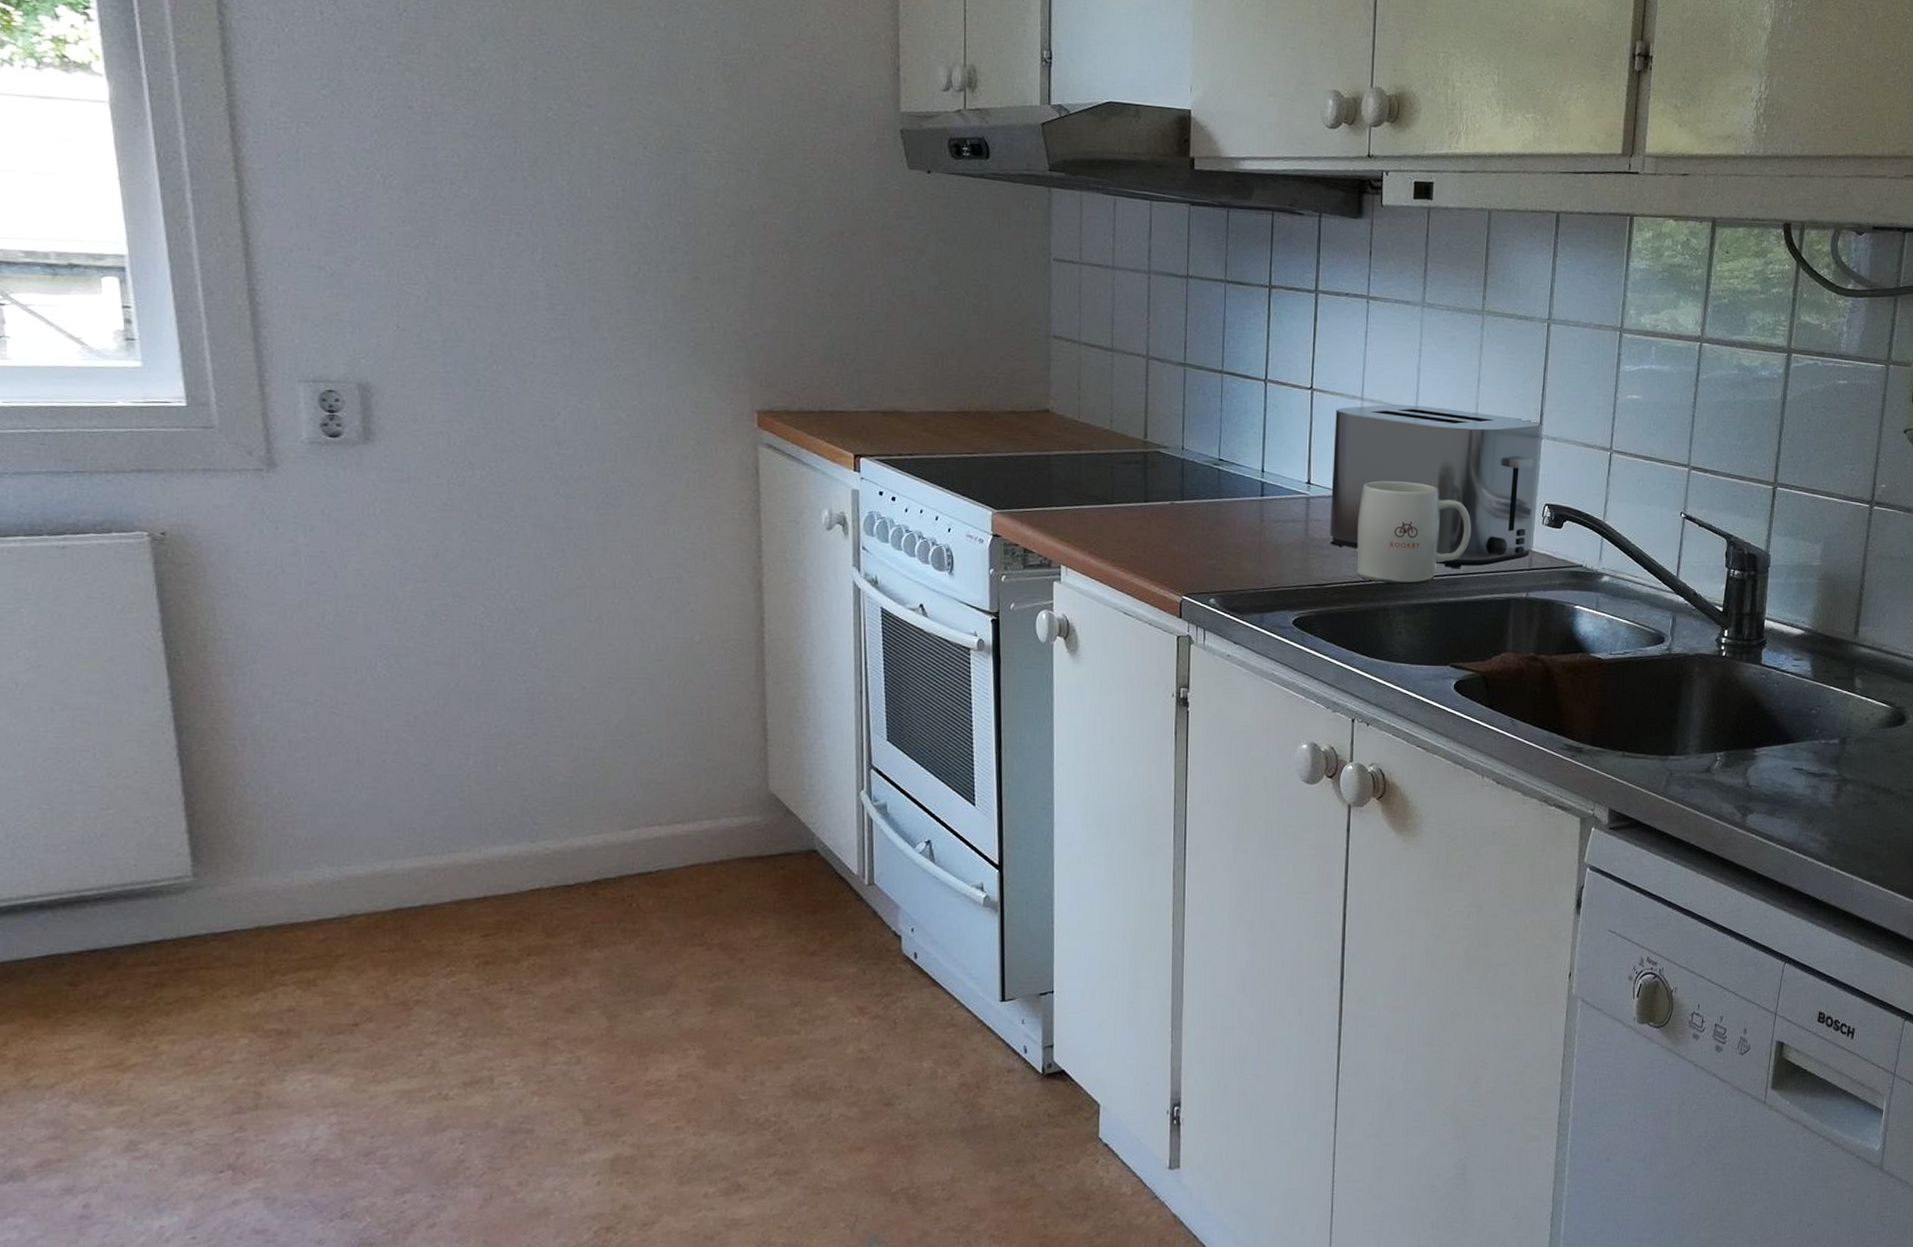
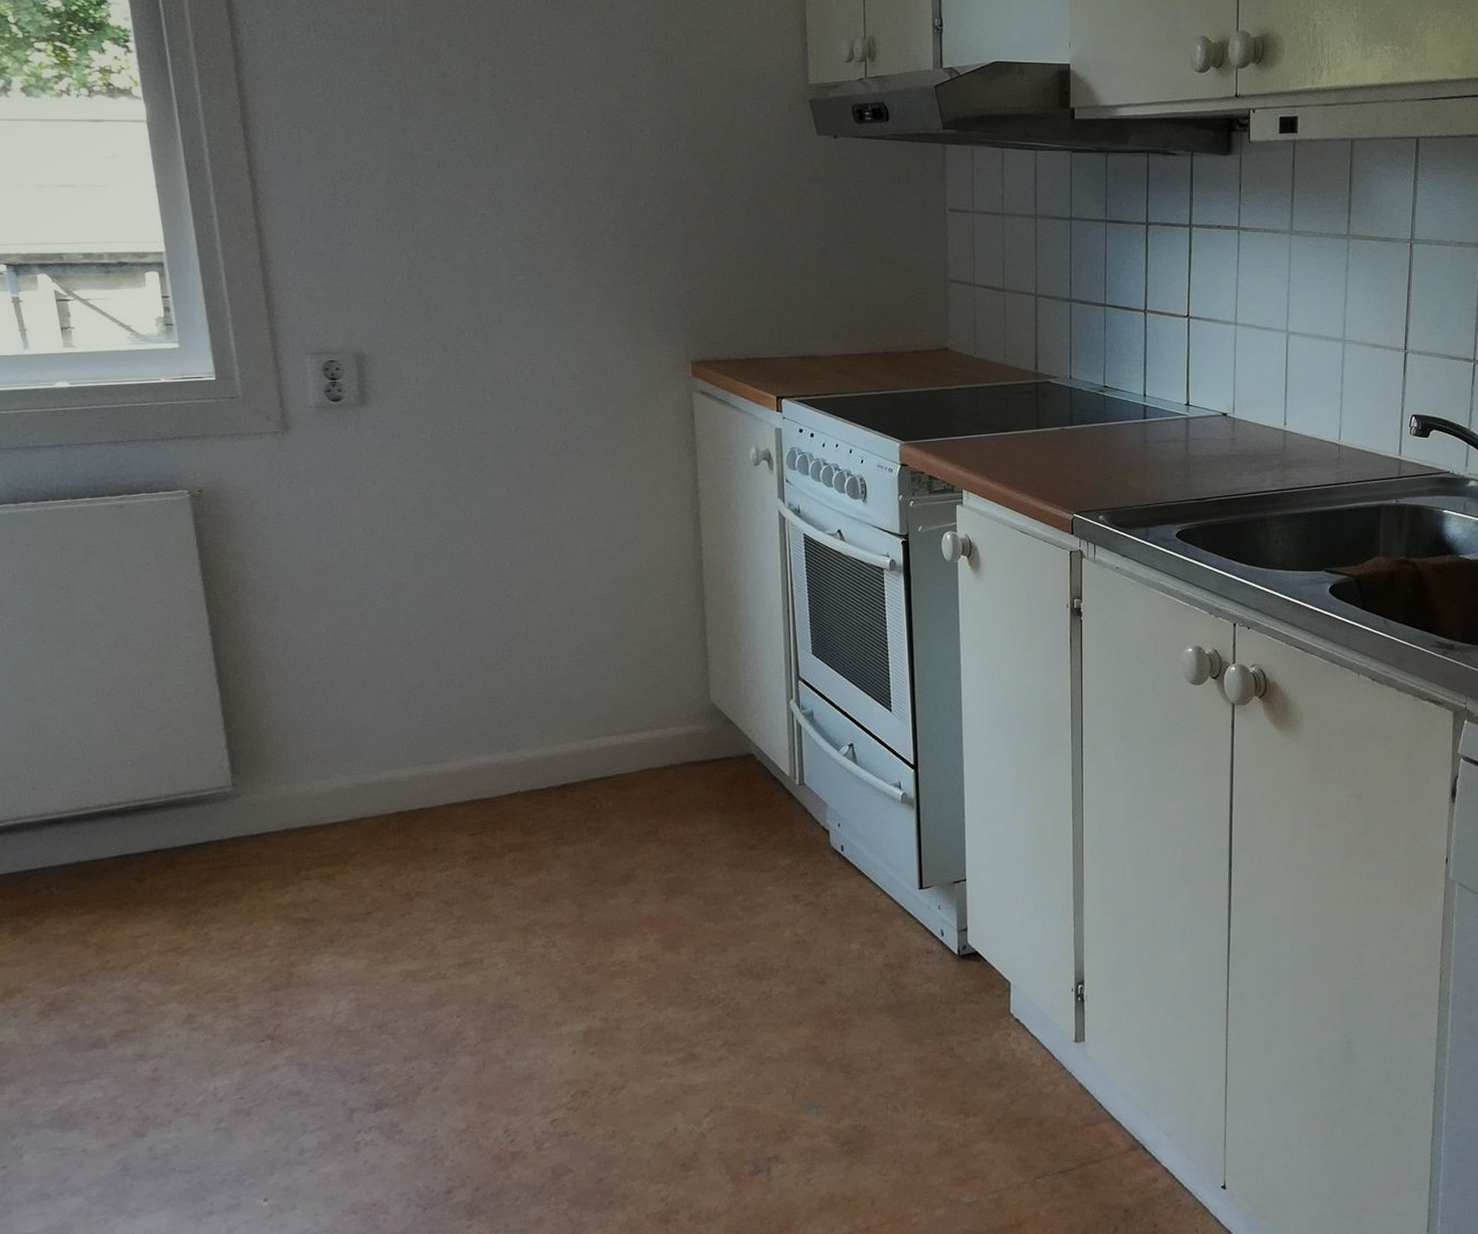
toaster: present [1329,404,1542,569] -> none [1208,327,1407,480]
mug: present [1357,480,1472,584] -> none [1234,400,1342,495]

